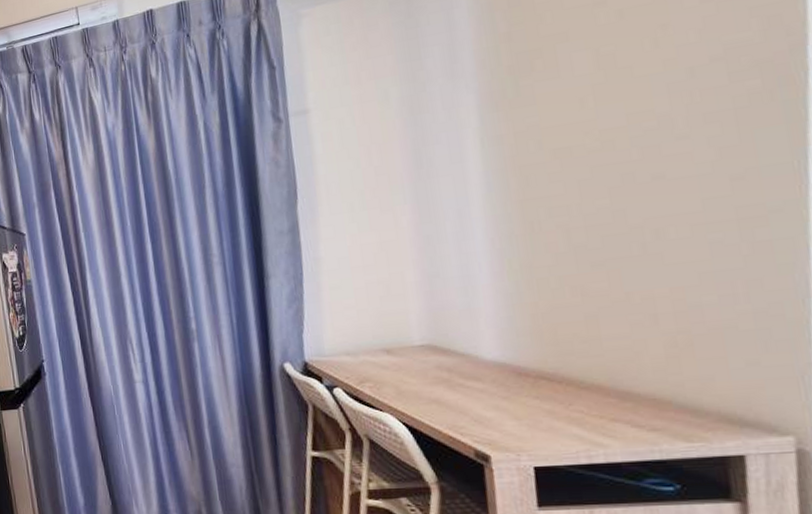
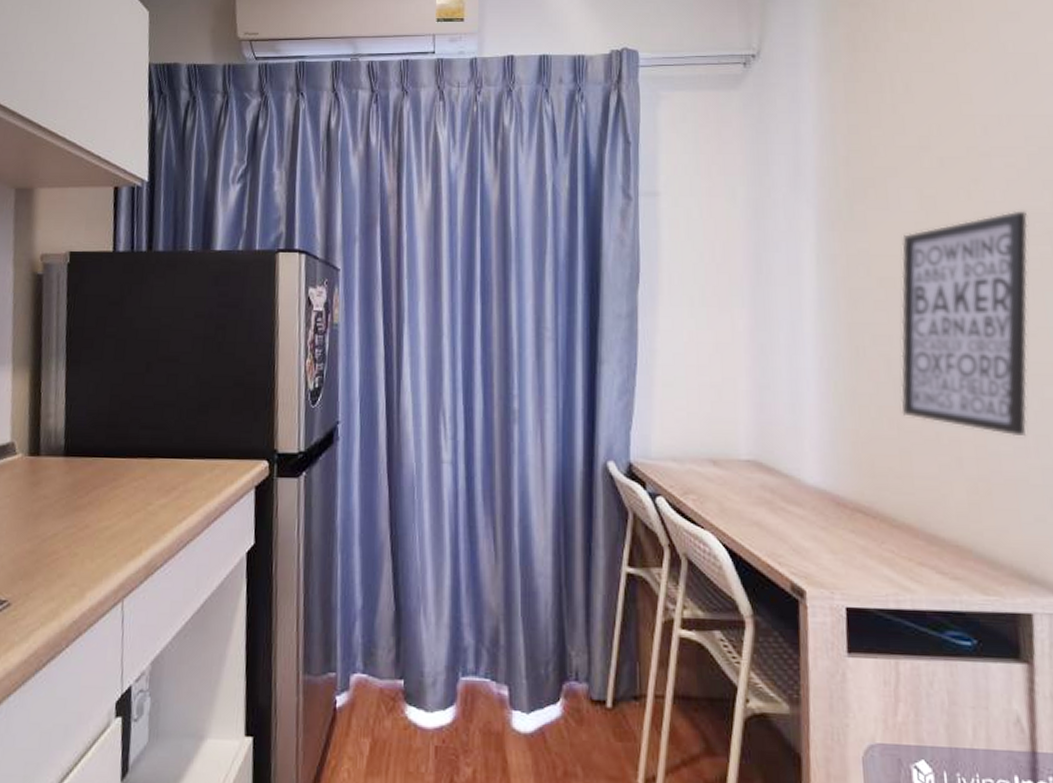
wall art: none [577,46,735,286] -> present [901,211,1028,437]

